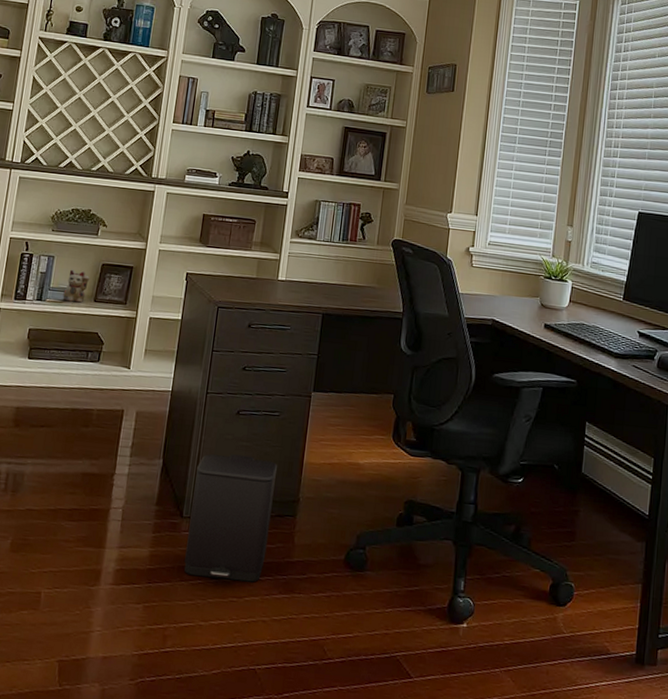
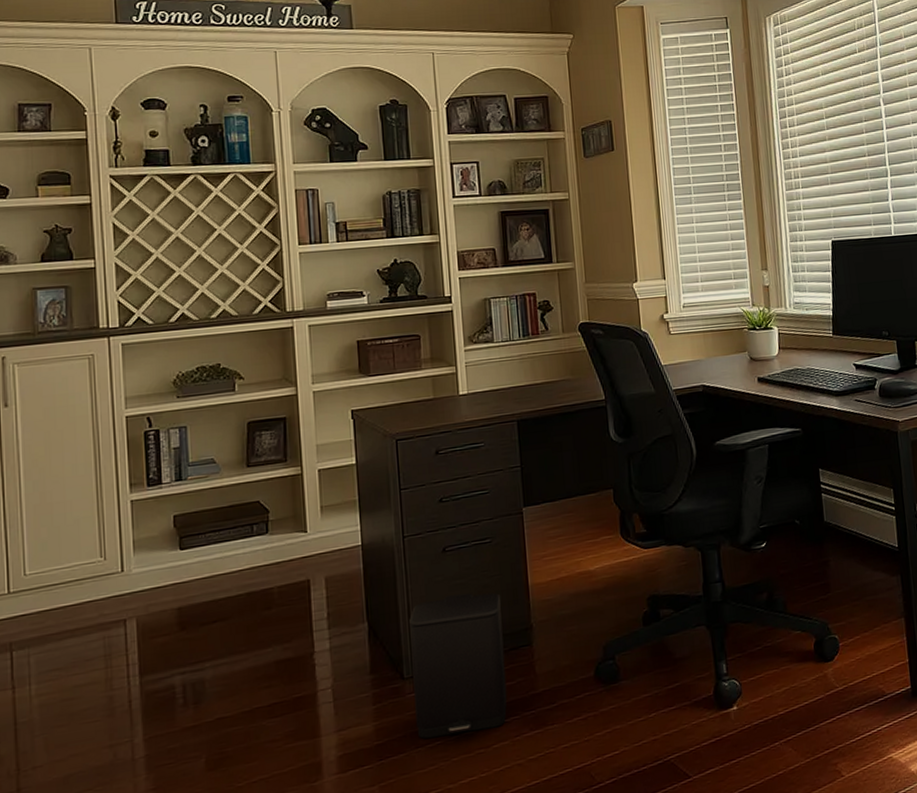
decorative figurine: present [62,269,90,303] -> none [207,434,237,475]

